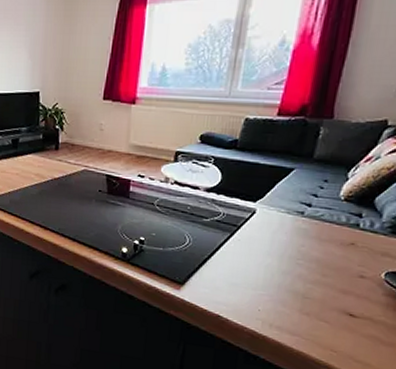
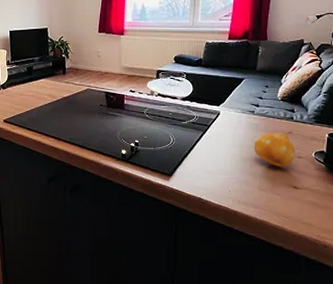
fruit: none [298,241,358,288] -> present [254,132,295,167]

